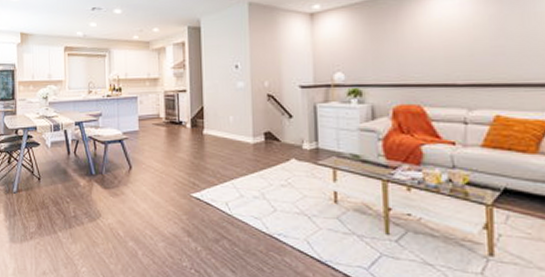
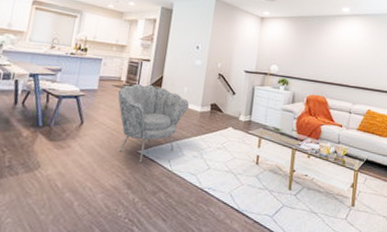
armchair: none [160,118,238,207] -> present [118,83,189,163]

